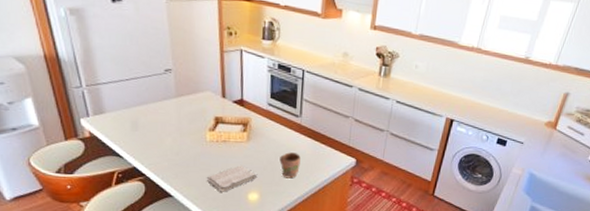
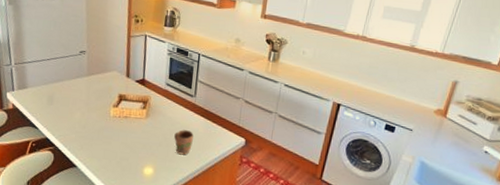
washcloth: present [207,165,257,192] -> none [108,140,153,165]

